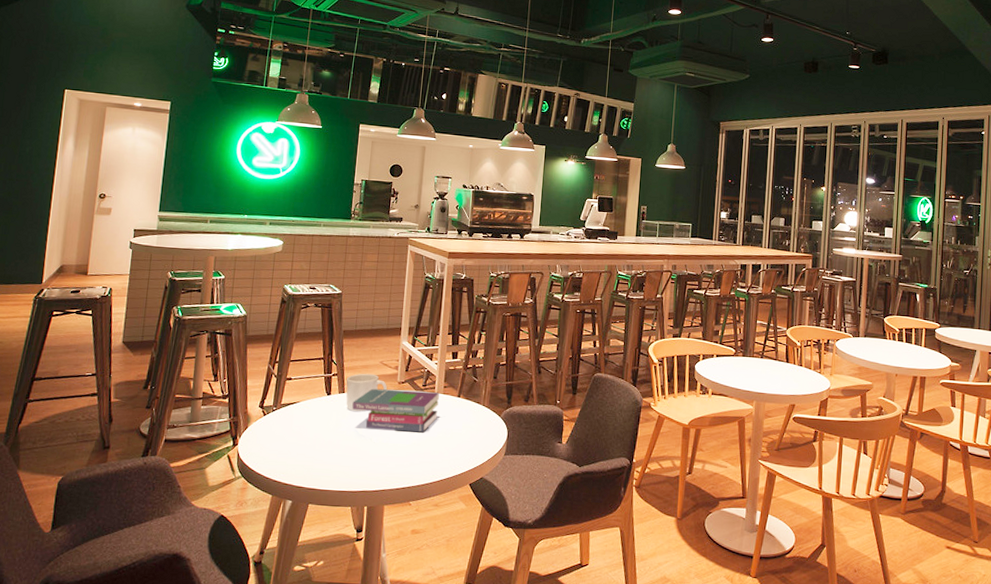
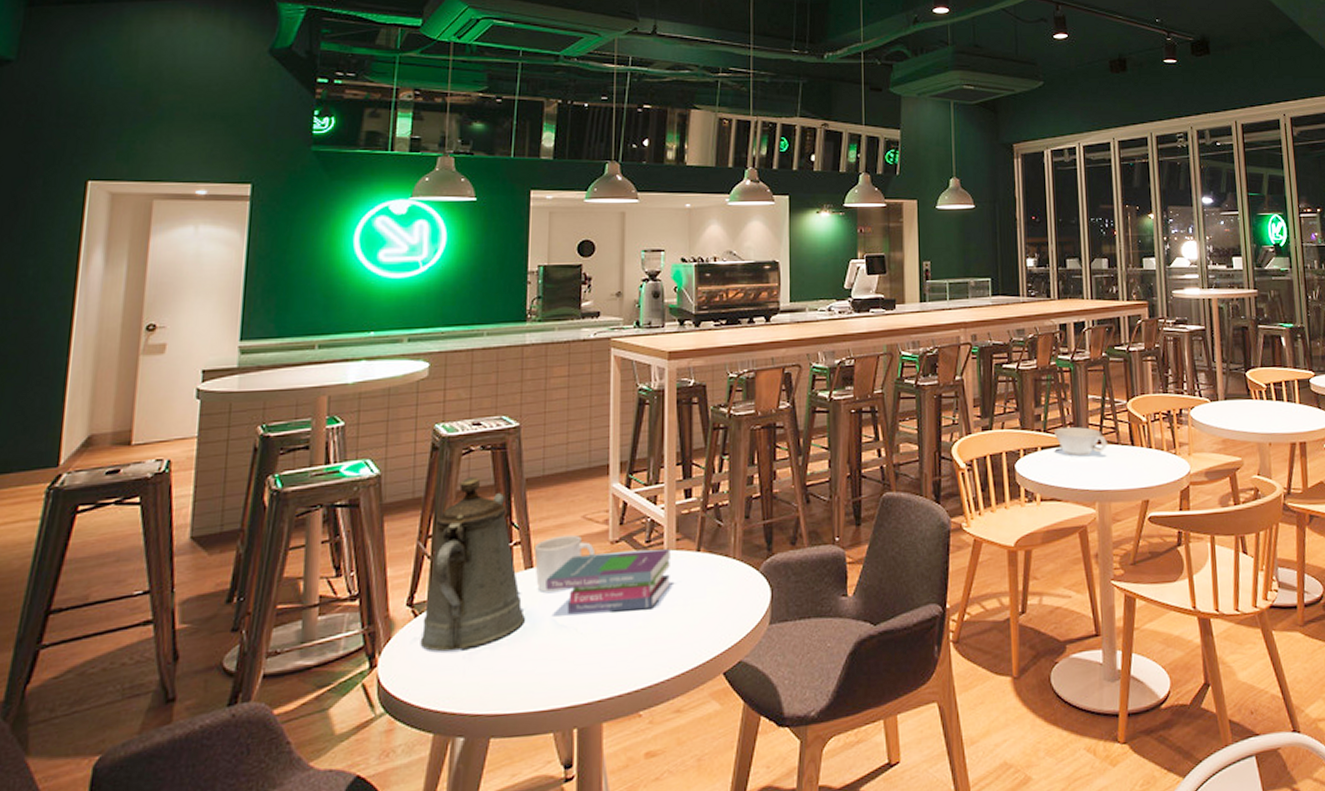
coffee pot: none [266,325,337,442] -> present [420,477,525,652]
cup: none [727,342,768,365] -> present [1053,427,1107,456]

